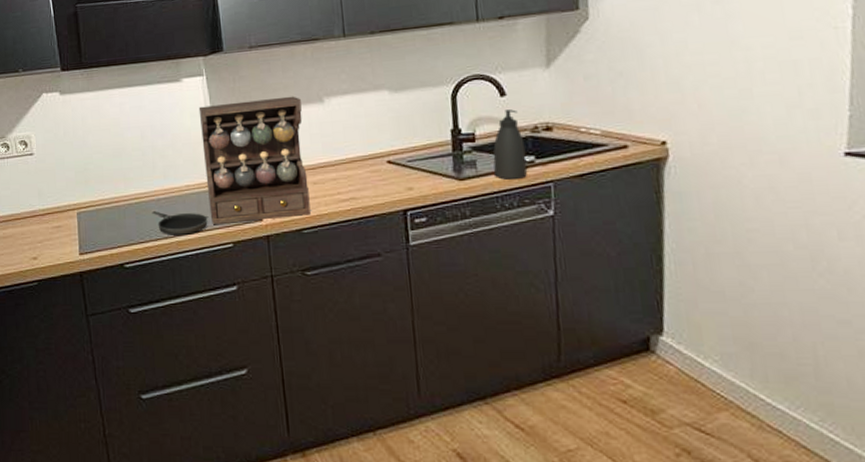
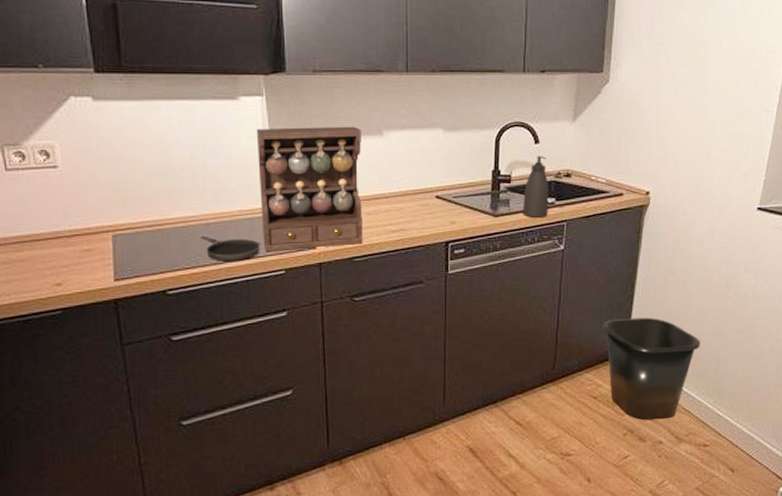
waste bin: none [621,299,782,439] -> present [602,317,700,421]

